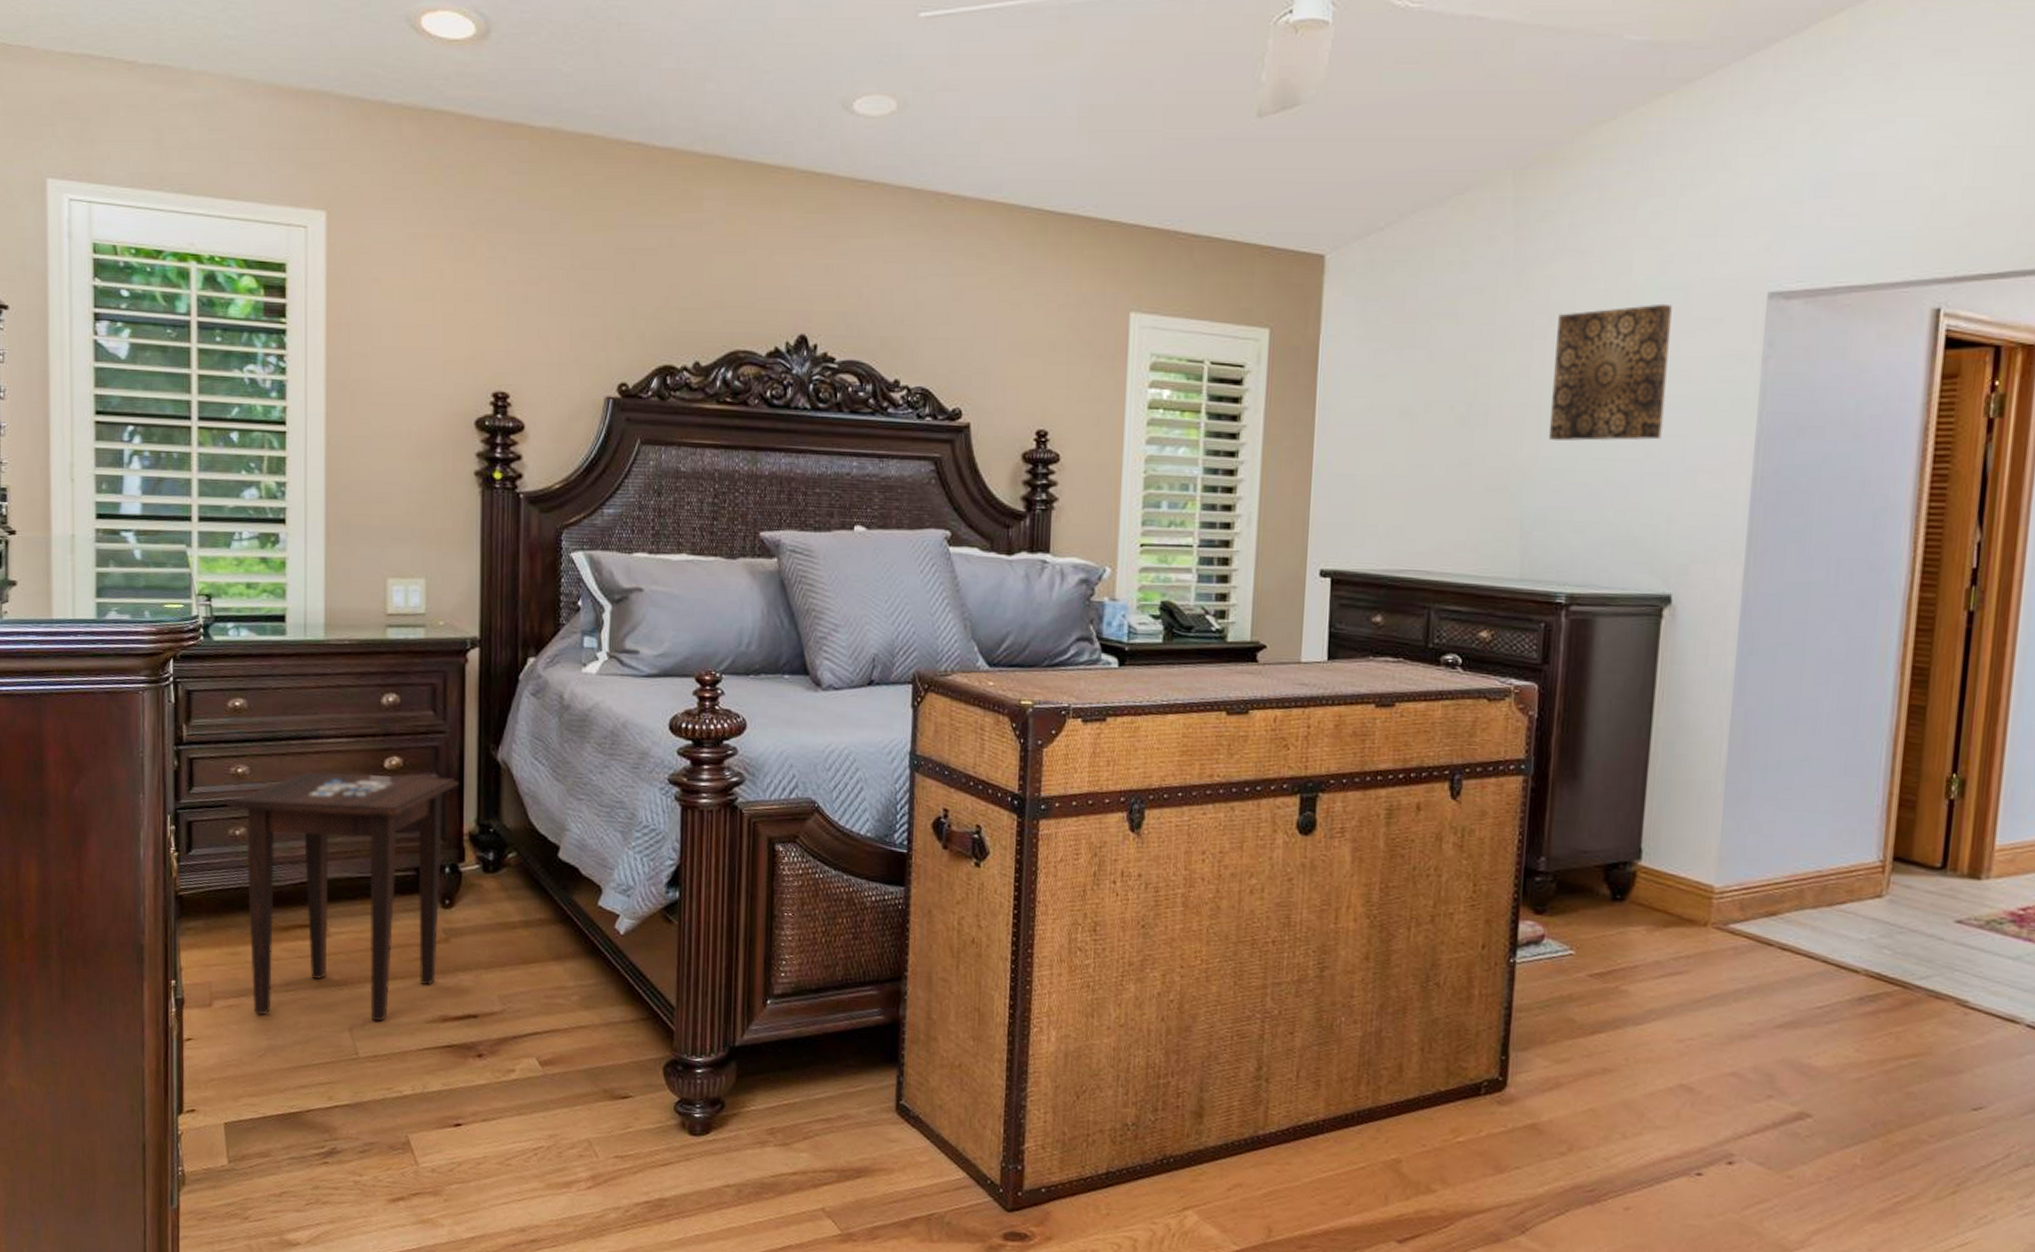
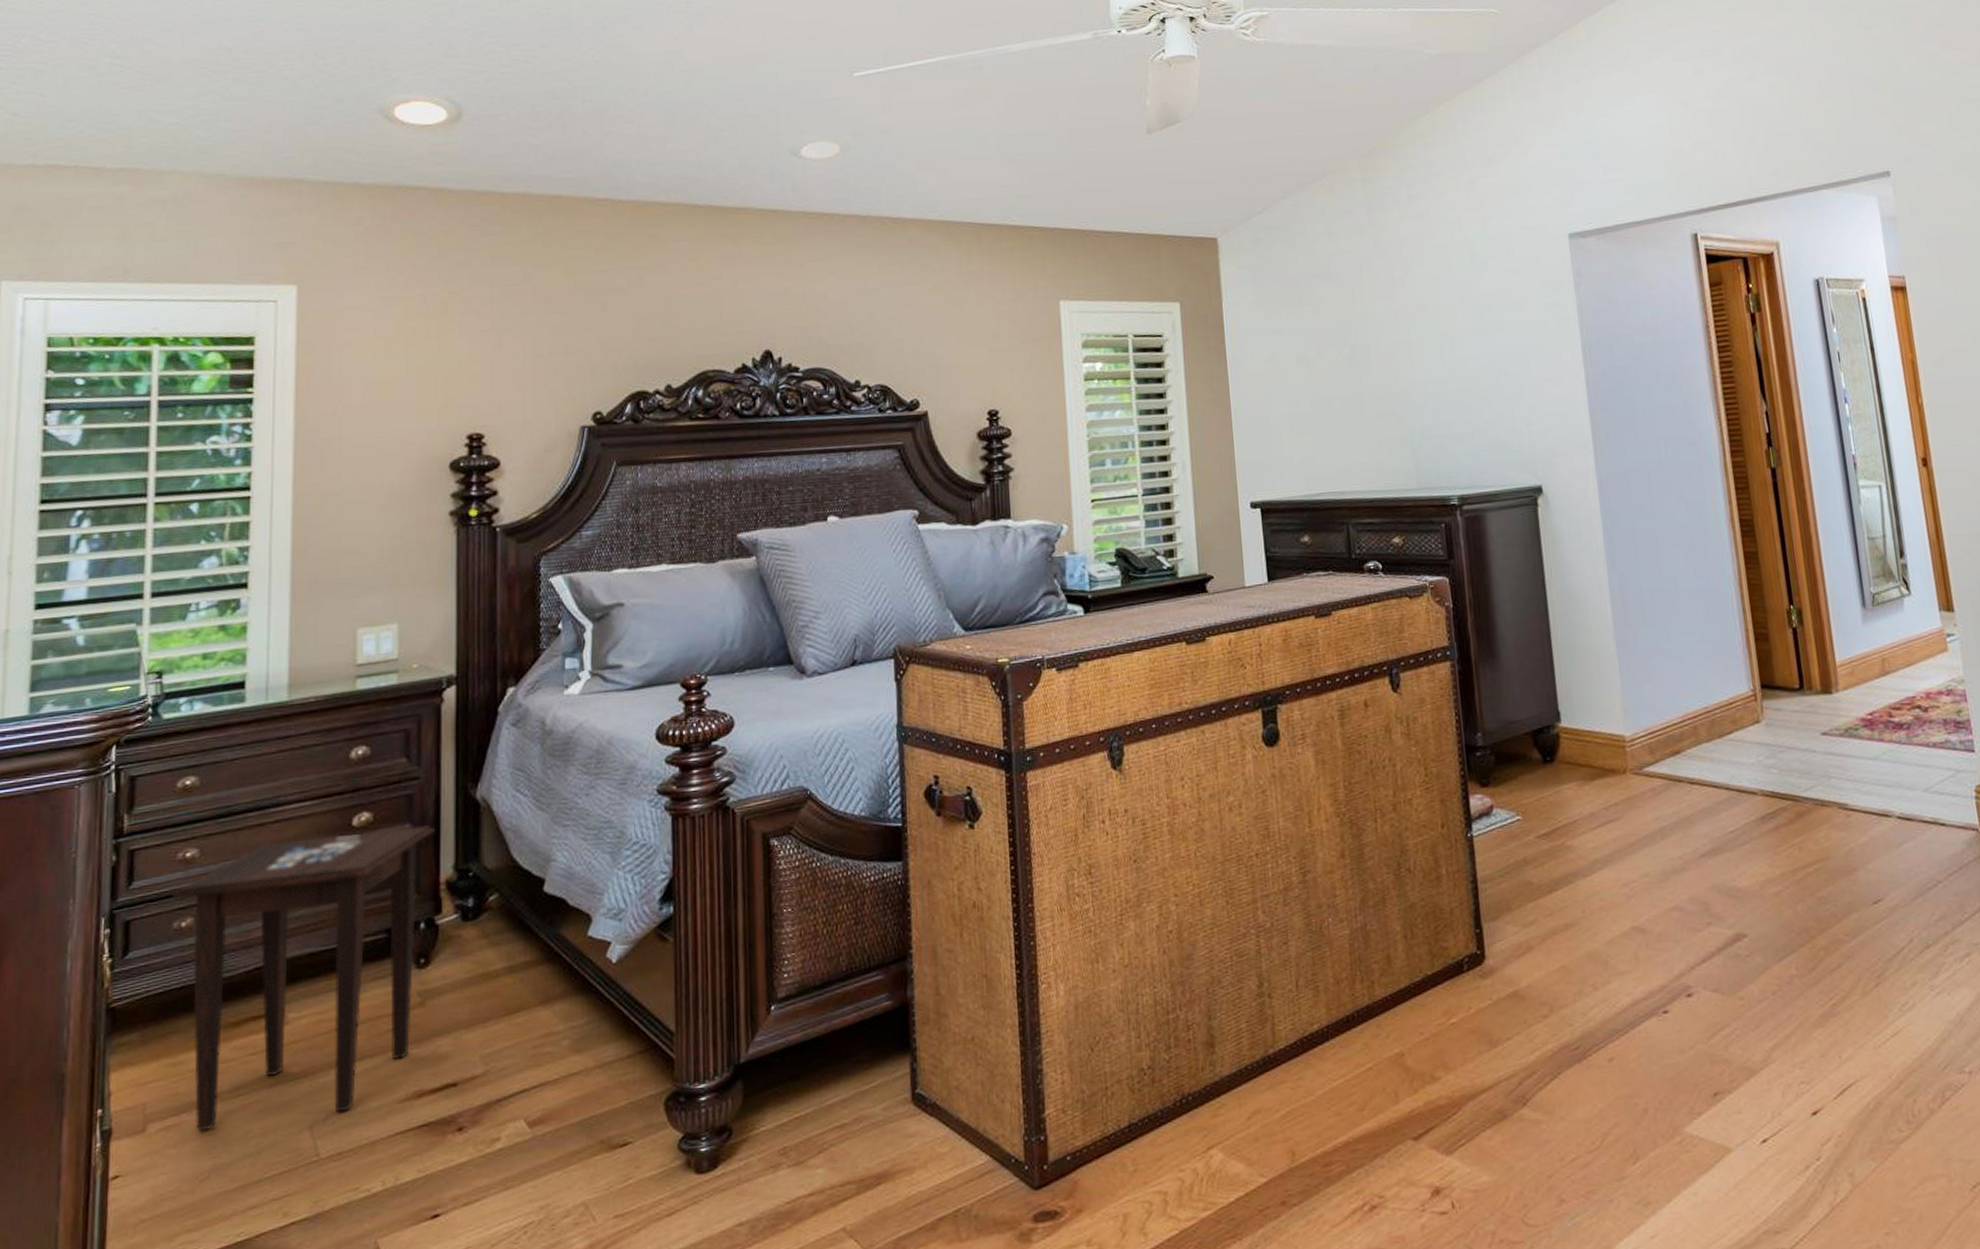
wall art: present [1549,303,1672,442] -> none [1411,250,1509,369]

